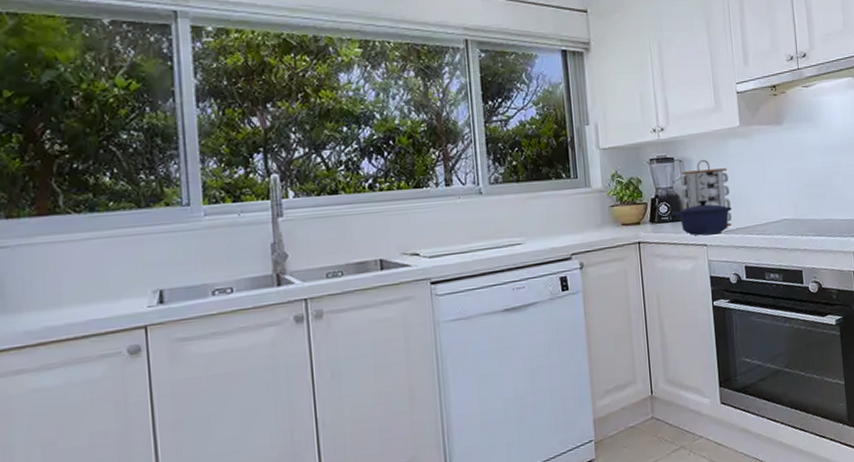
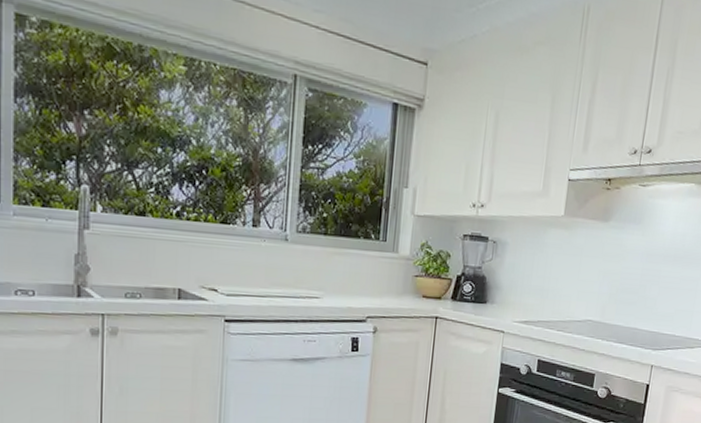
cooking pot: present [673,199,732,236] -> none [476,285,538,323]
spice rack: present [681,159,732,226] -> none [488,244,541,317]

